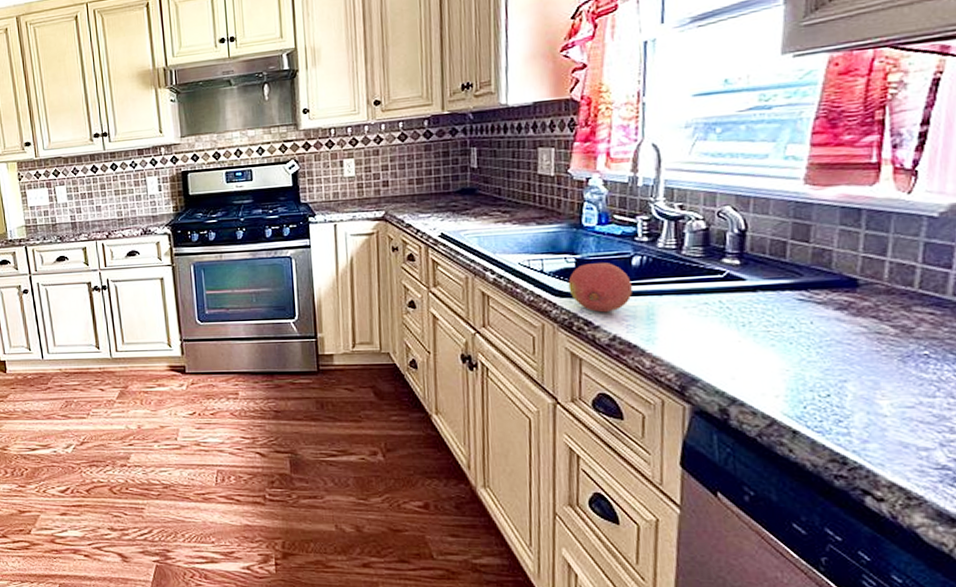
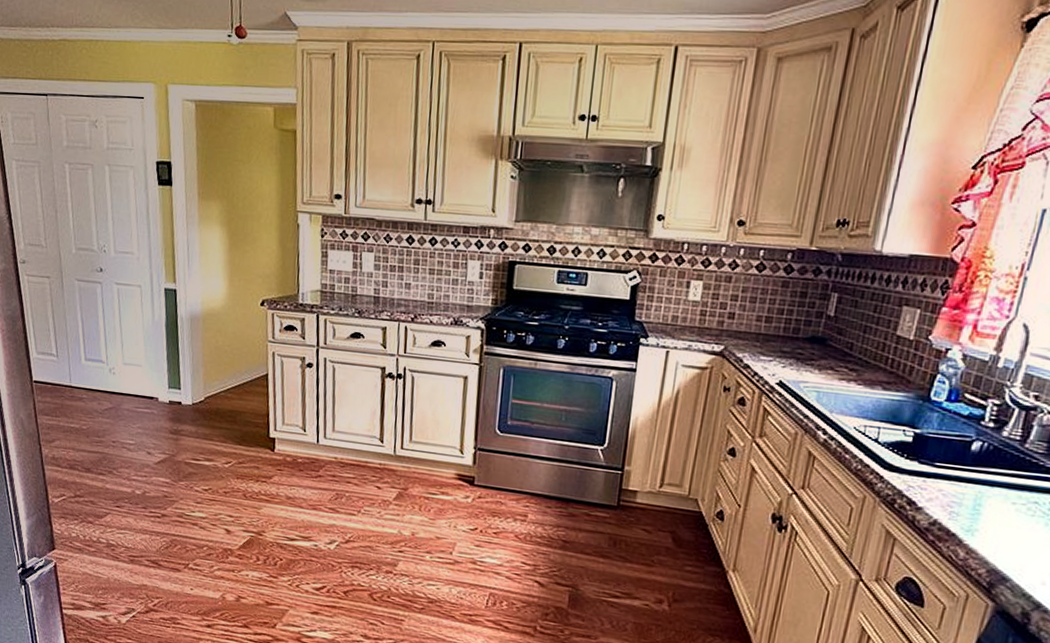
fruit: present [568,262,633,313] -> none [899,440,966,496]

